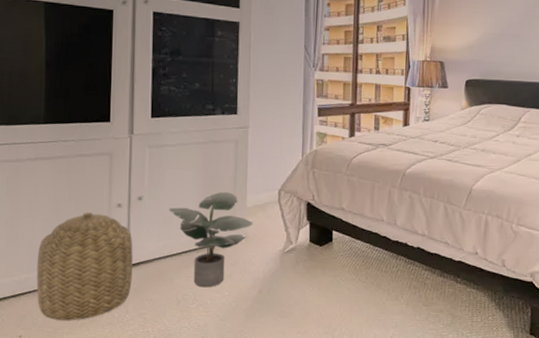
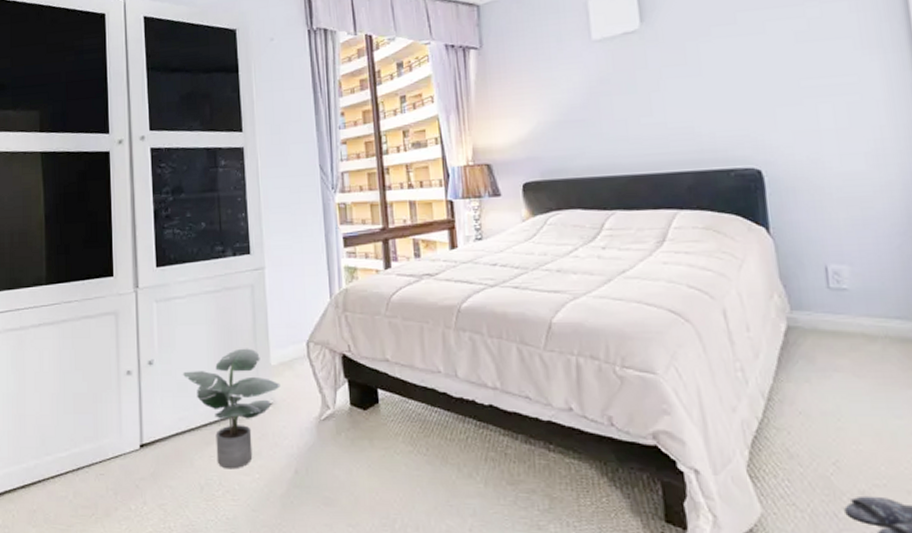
basket: present [36,212,133,321] -> none [45,383,148,515]

